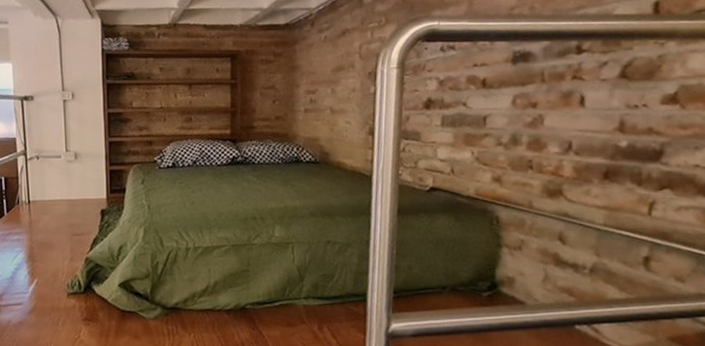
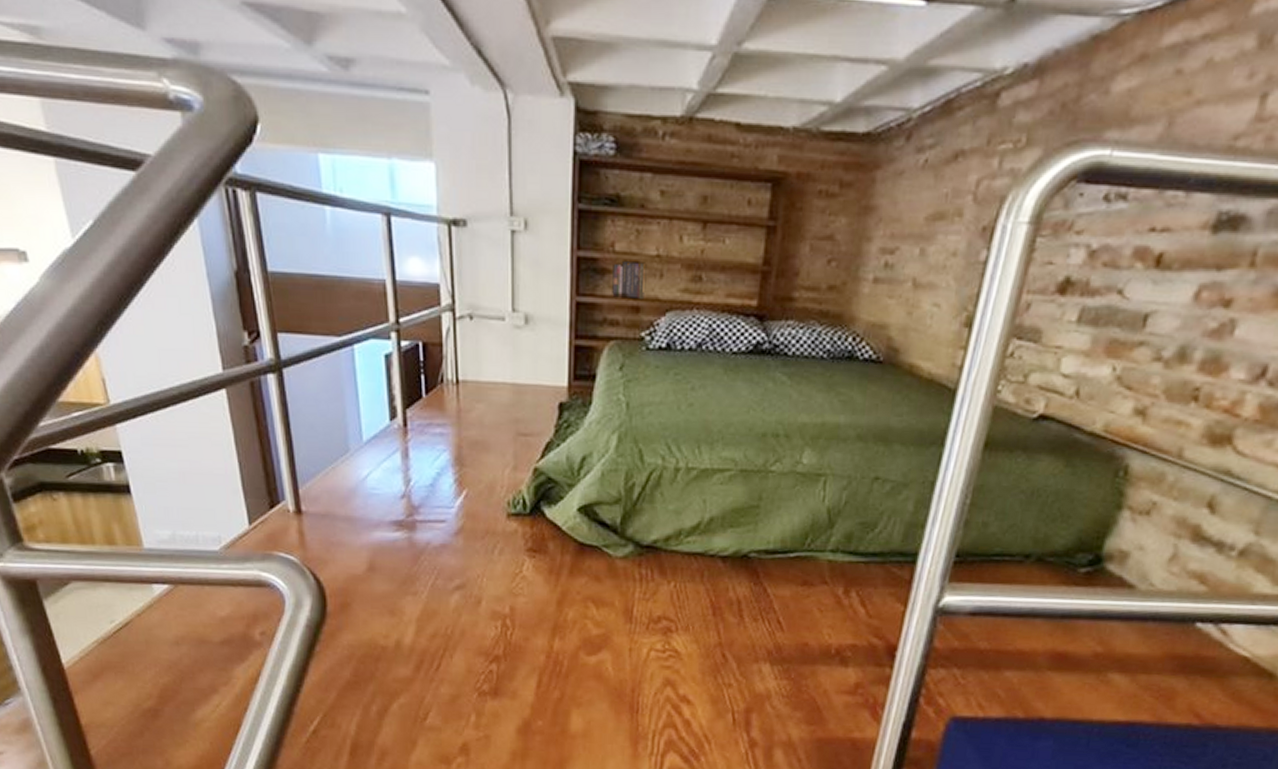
books: none [132,113,154,137] -> present [612,261,644,301]

